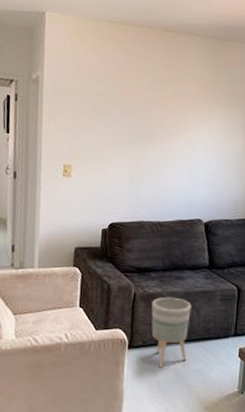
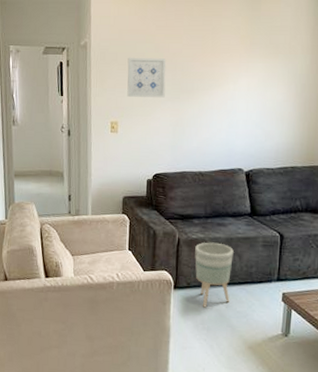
wall art: none [82,96,126,142] -> present [127,57,166,98]

